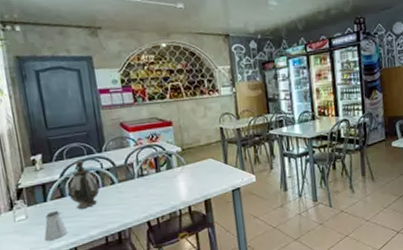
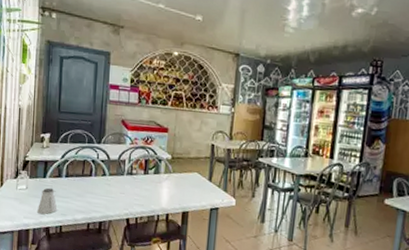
teapot: present [68,160,100,209] -> none [65,146,92,193]

